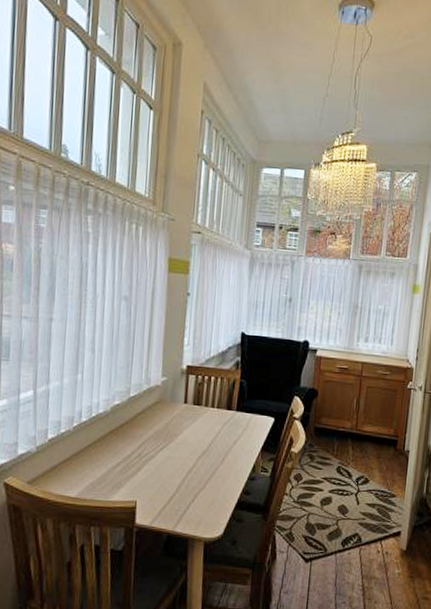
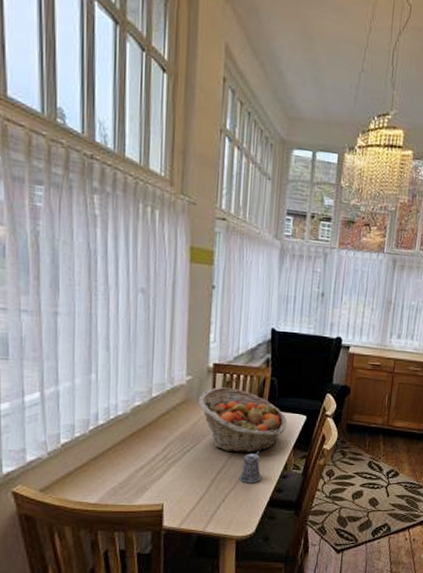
fruit basket: none [171,388,255,454] -> present [197,387,287,453]
pepper shaker: none [208,452,231,485] -> present [239,451,262,484]

